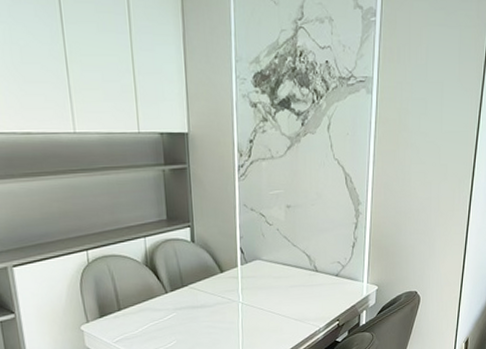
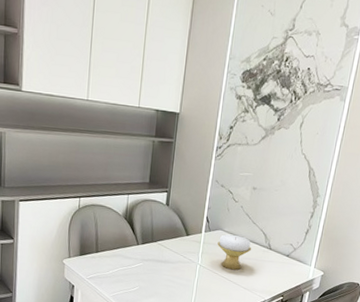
candle holder: none [257,262,297,302] -> present [217,234,252,270]

